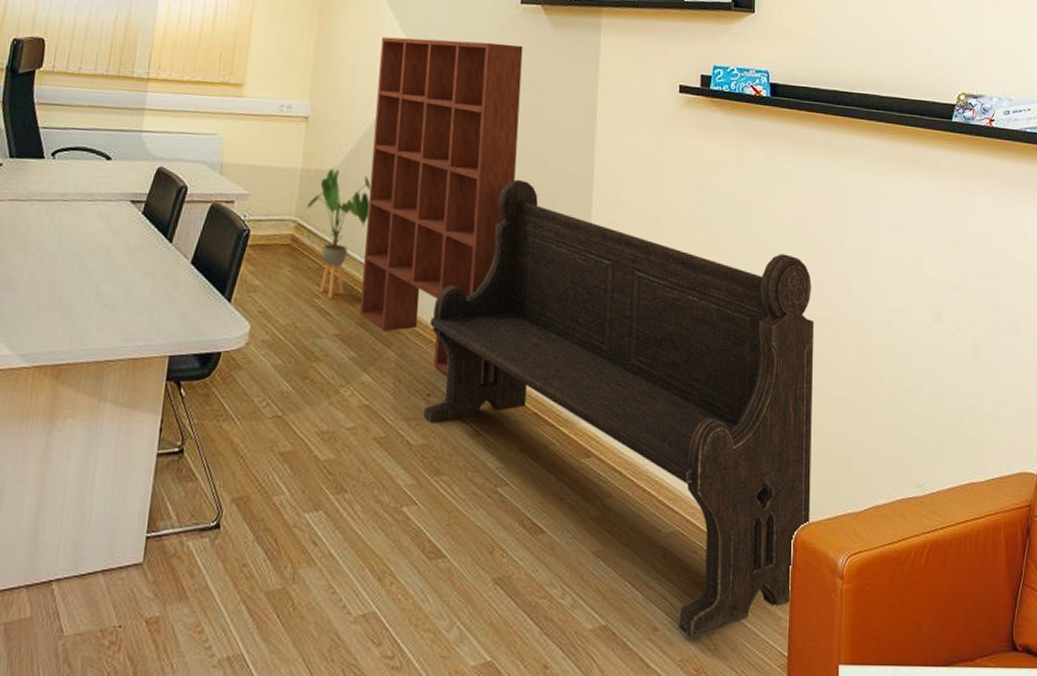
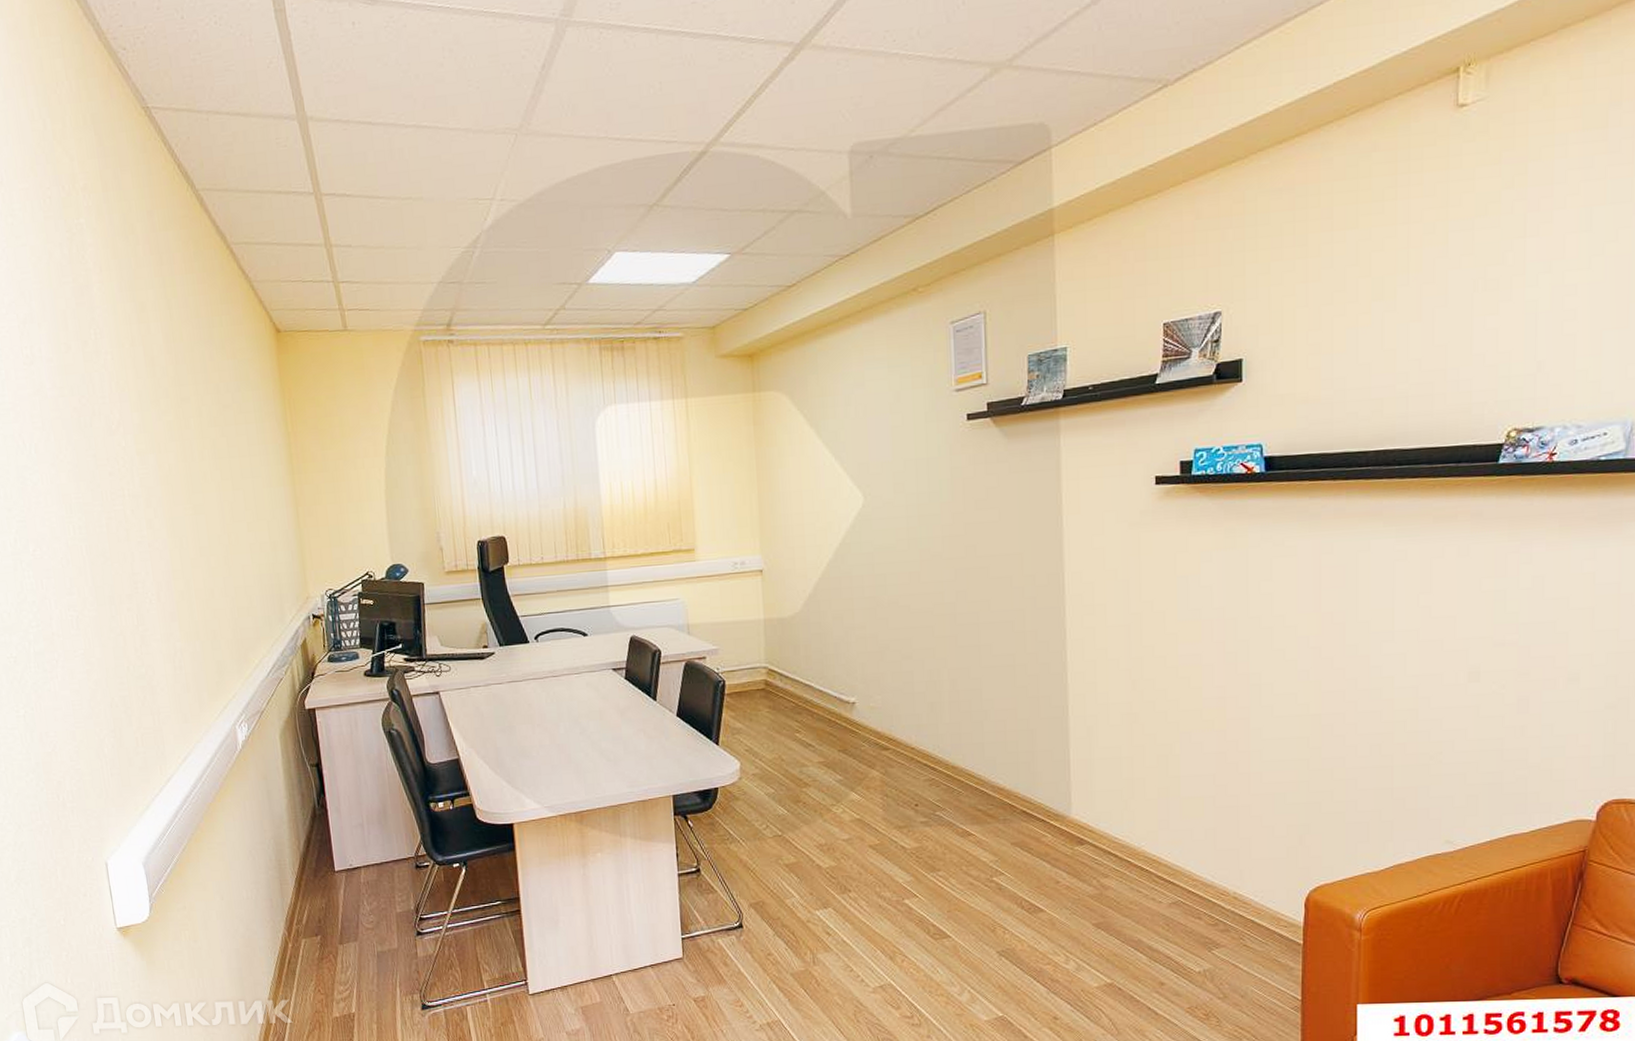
house plant: present [306,169,371,298] -> none [774,615,836,731]
bookshelf: present [360,36,523,383] -> none [824,464,980,790]
bench: present [423,179,815,638] -> none [910,598,1325,989]

